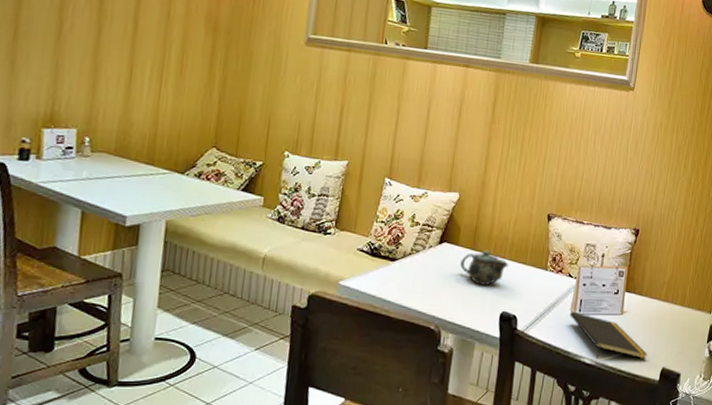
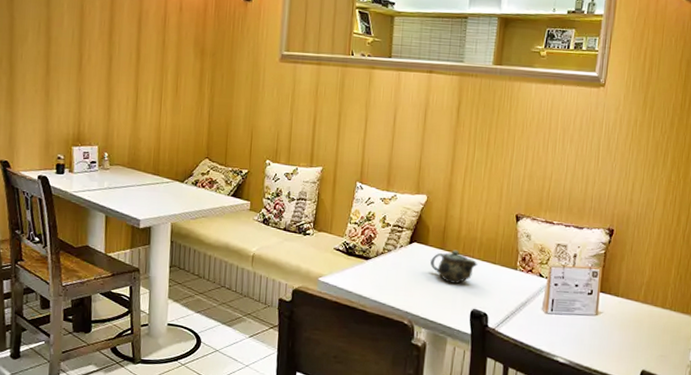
notepad: present [570,311,648,359] -> none [541,310,626,361]

